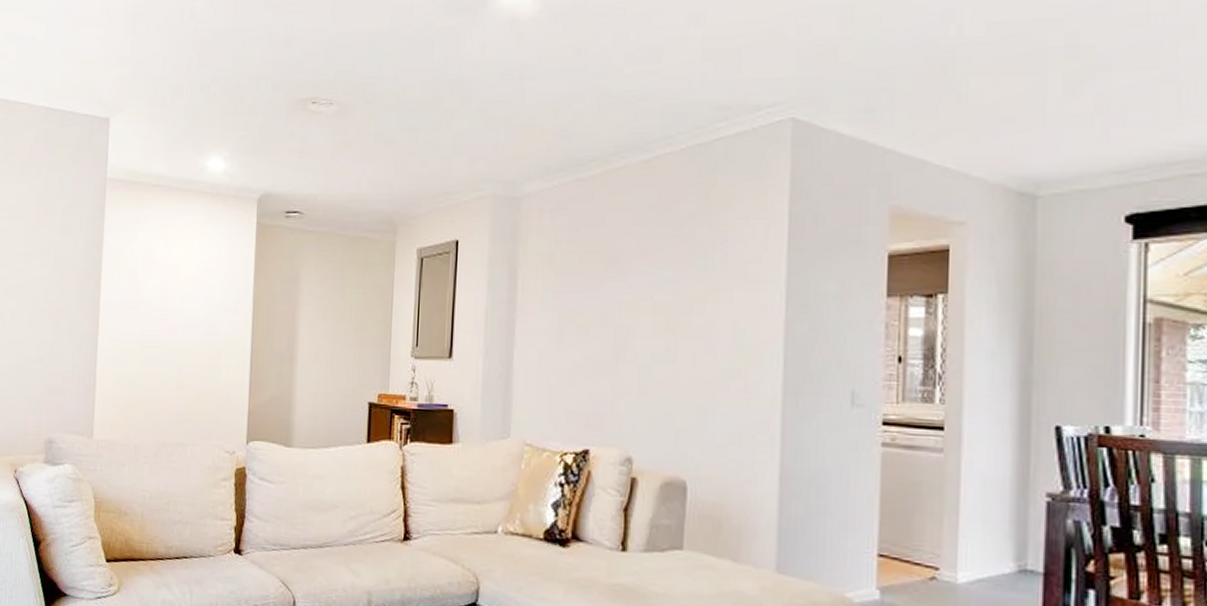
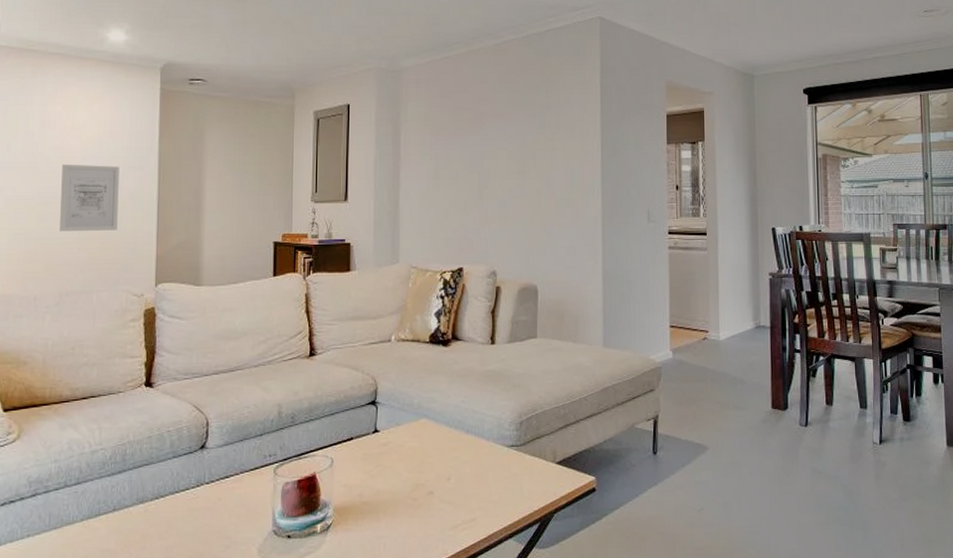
wall art: none [159,305,215,380] -> present [60,164,119,232]

